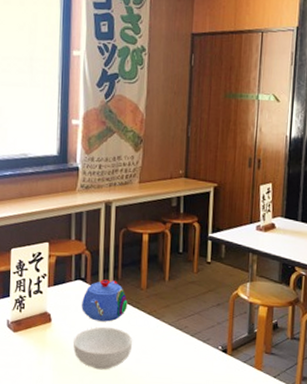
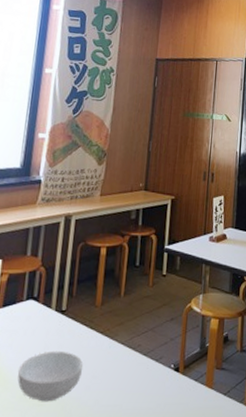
teapot: present [81,279,128,322] -> none [31,298,81,345]

